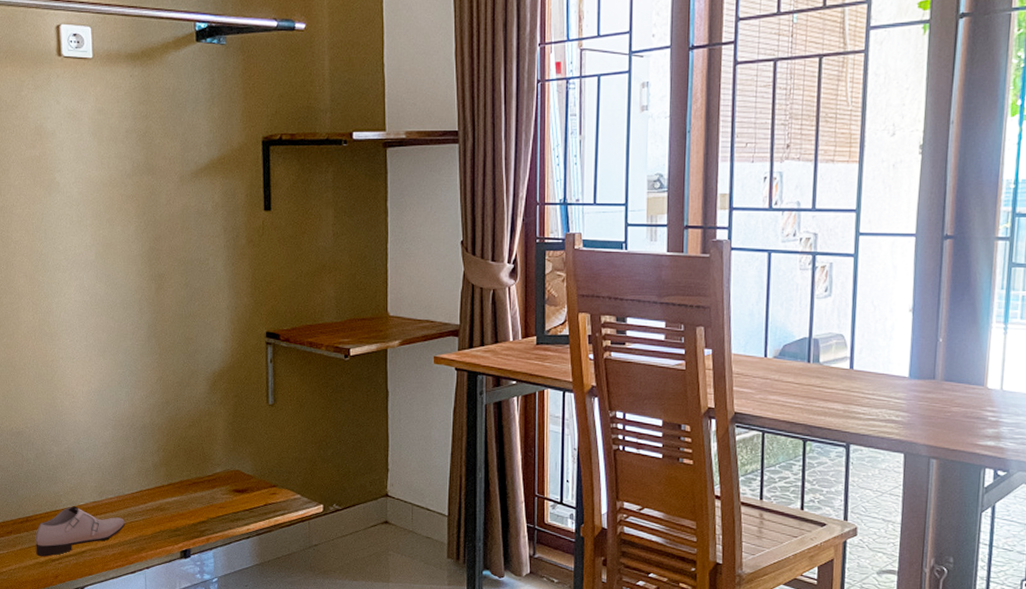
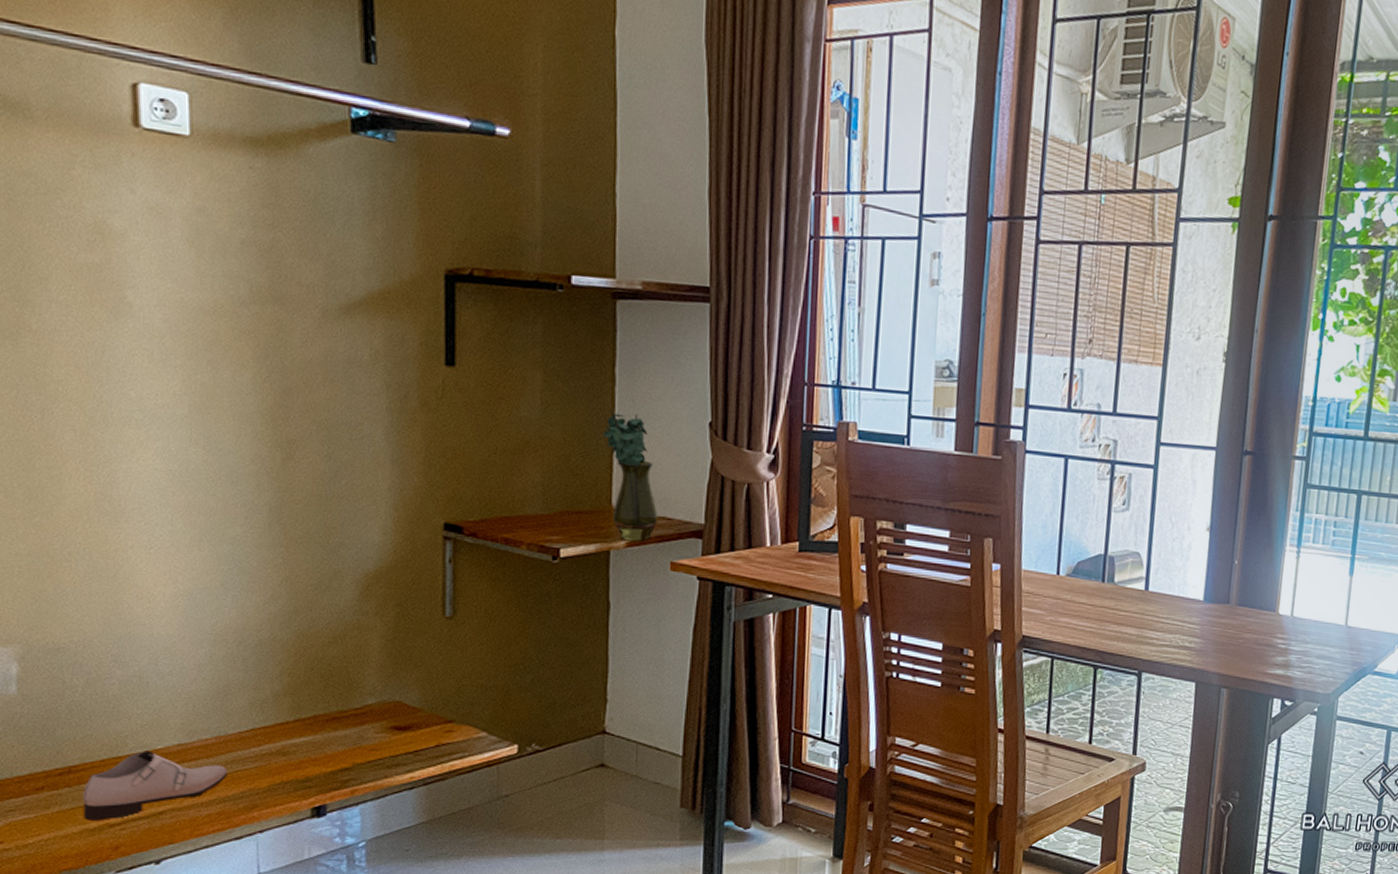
vase: none [380,236,424,341] -> present [603,409,659,542]

